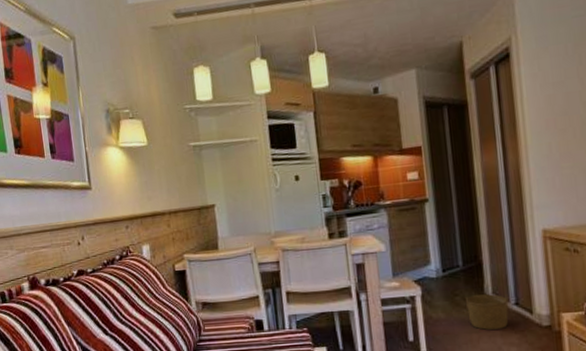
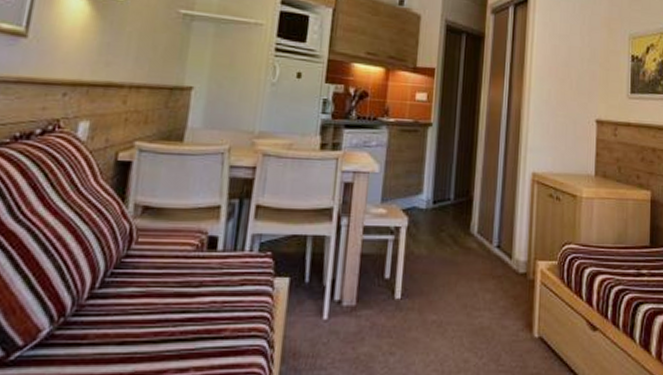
basket: present [464,293,509,331] -> none [450,233,492,274]

